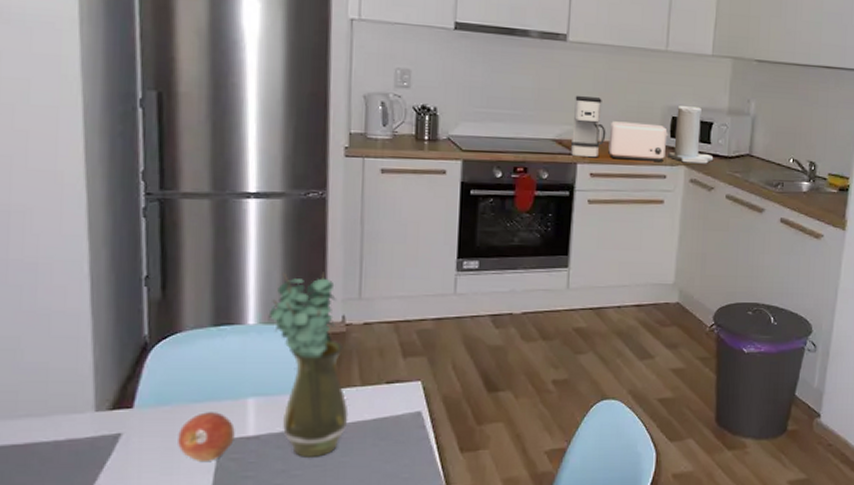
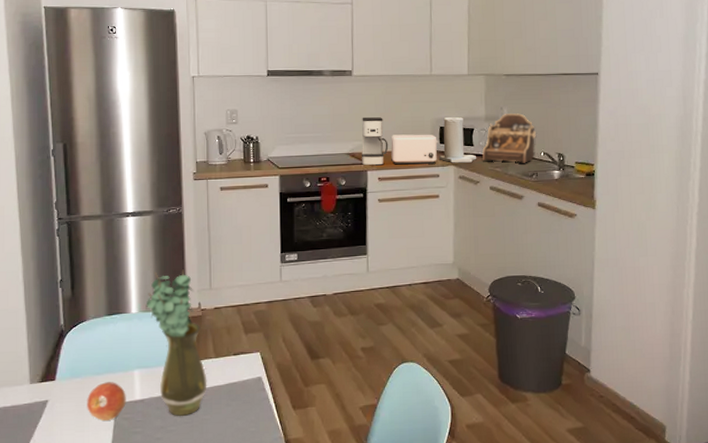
spice rack: none [720,108,786,171] -> present [482,113,536,164]

